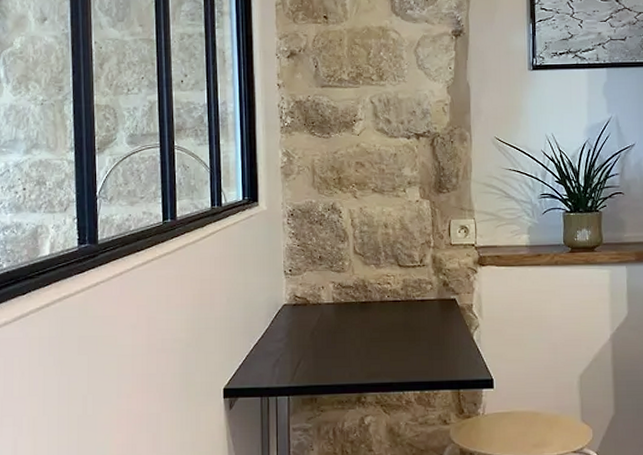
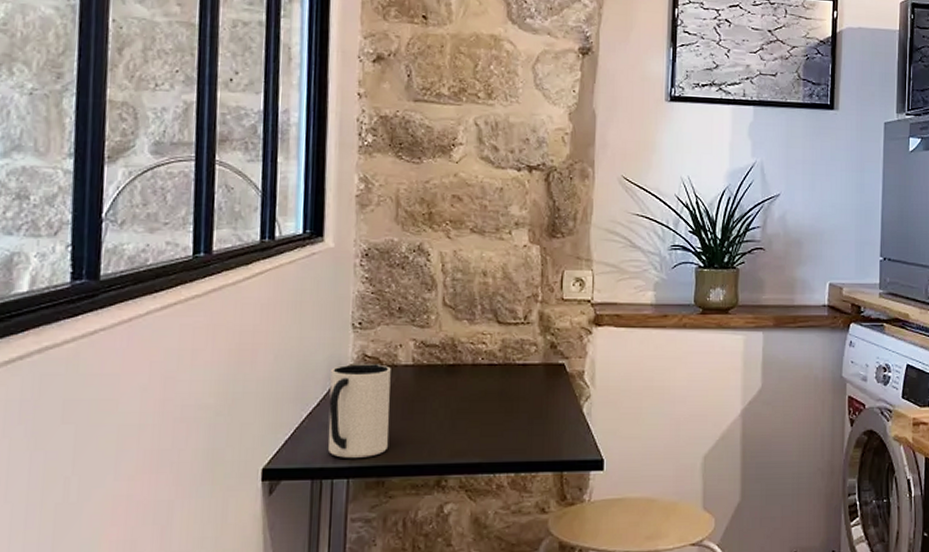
mug: none [270,303,318,379] -> present [328,364,391,458]

